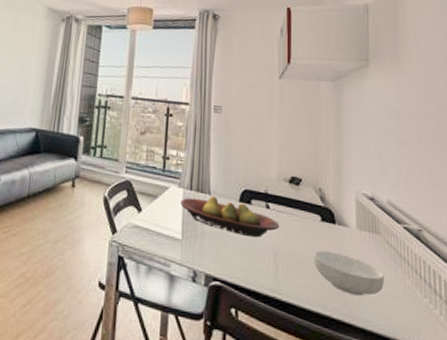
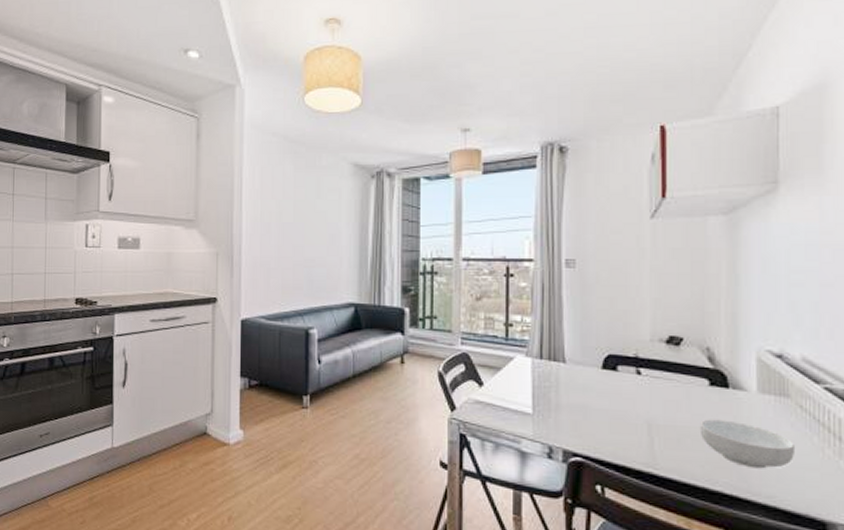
fruit bowl: present [180,196,280,238] -> none [529,364,655,408]

